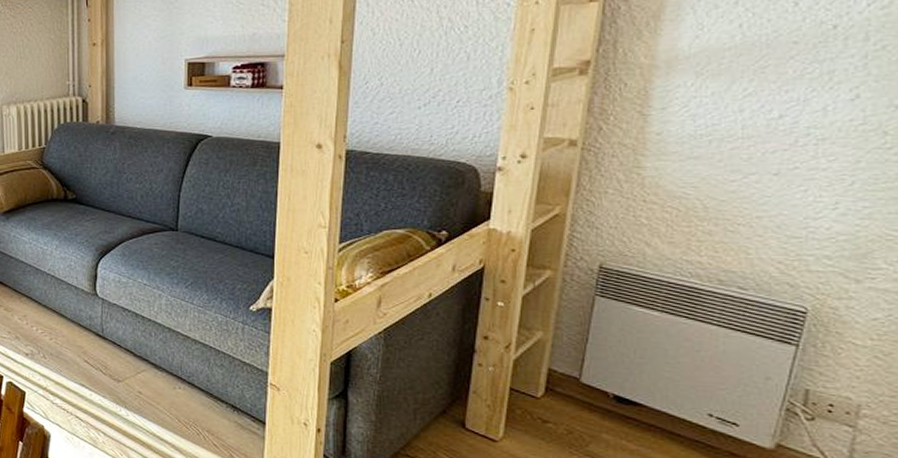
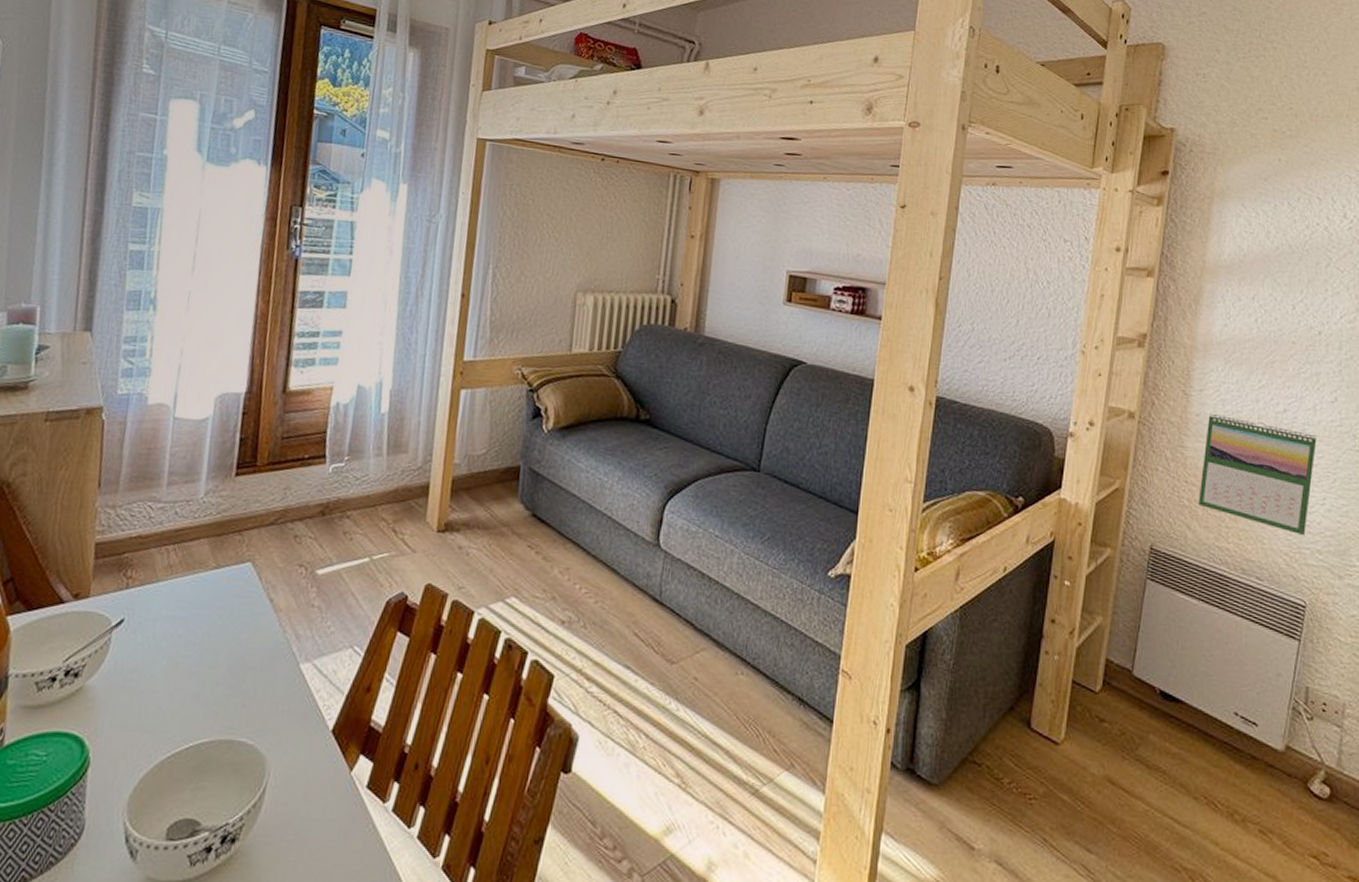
calendar: none [661,131,827,243] -> present [1199,414,1317,536]

